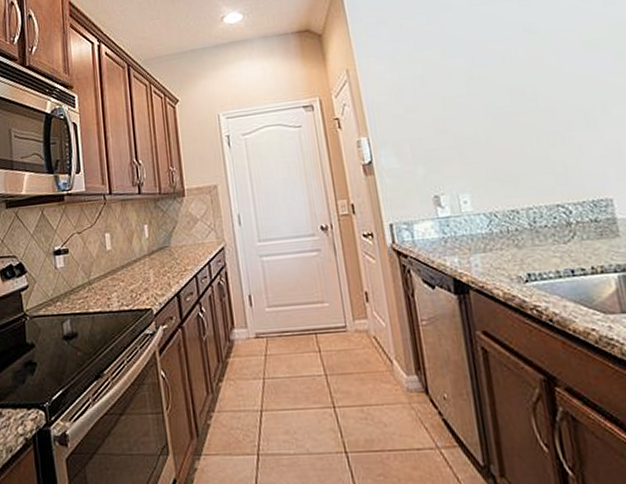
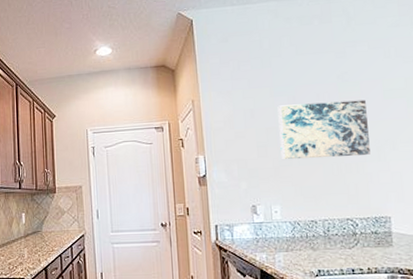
wall art: none [453,54,577,135] -> present [277,99,370,159]

